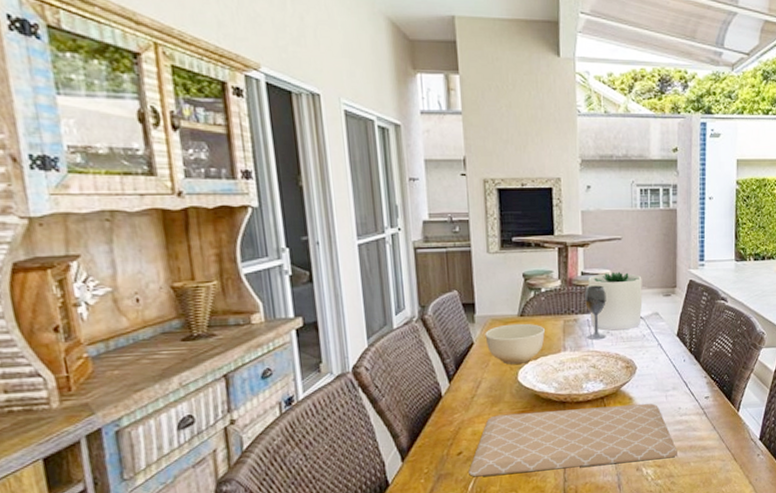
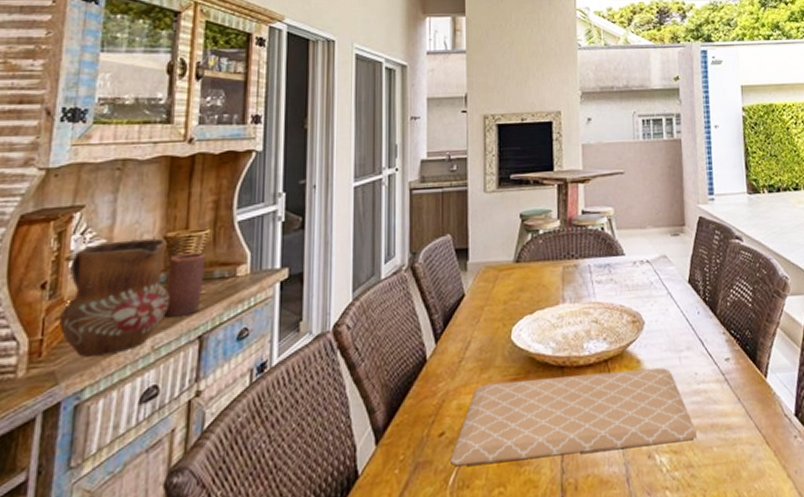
ceramic pitcher: none [79,288,190,392] -> present [59,238,170,357]
candle: none [181,302,220,359] -> present [162,252,205,318]
bowl: present [485,323,545,365] -> none [477,270,542,320]
wine glass: present [585,285,606,341] -> none [586,225,609,290]
planter: present [588,271,643,332] -> none [589,209,649,279]

